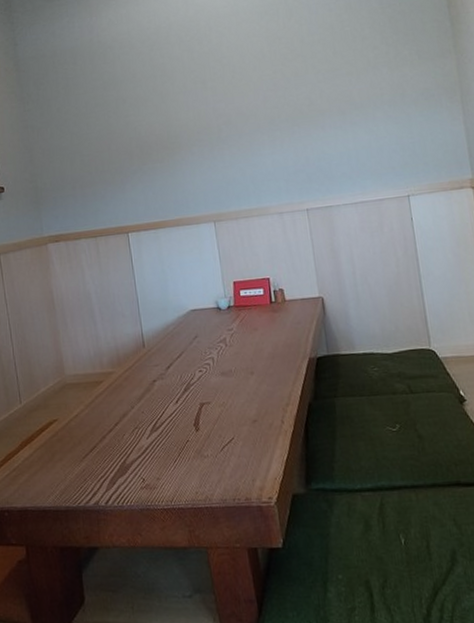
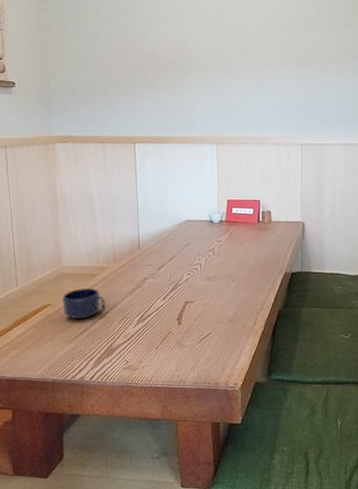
mug: none [68,397,115,435] -> present [62,288,105,320]

